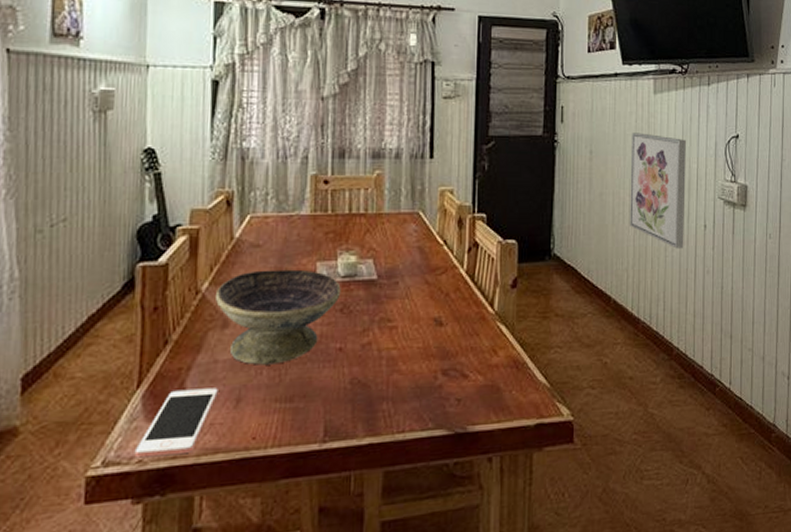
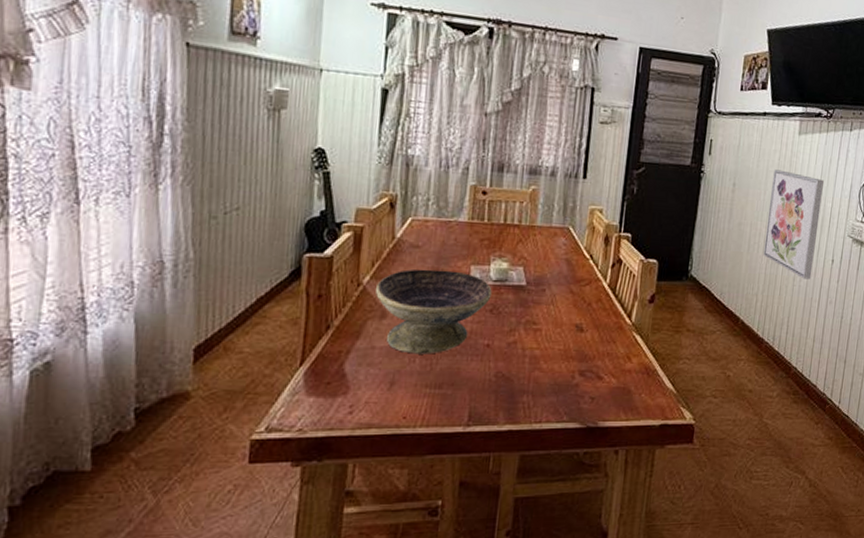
cell phone: present [134,388,218,458] -> none [295,370,374,427]

